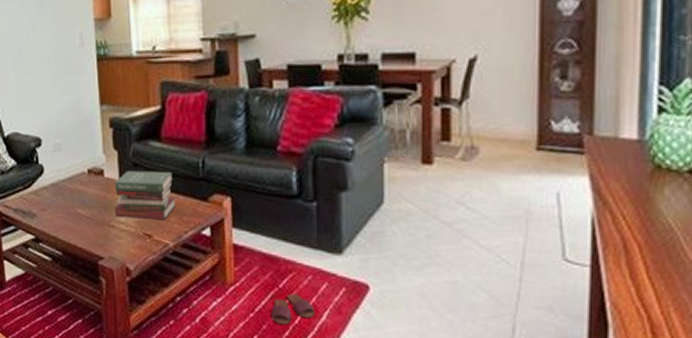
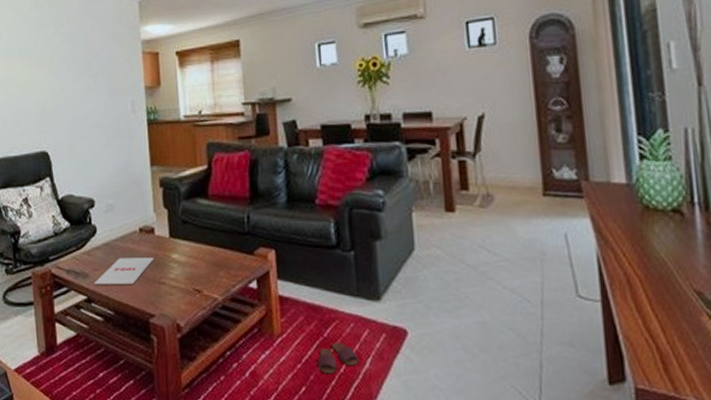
magazine: none [41,199,103,226] -> present [94,257,154,285]
books: present [114,171,176,220] -> none [164,227,224,275]

